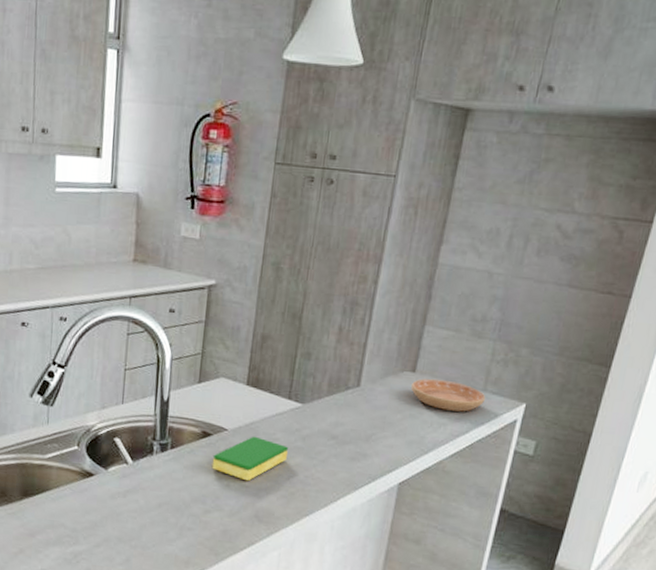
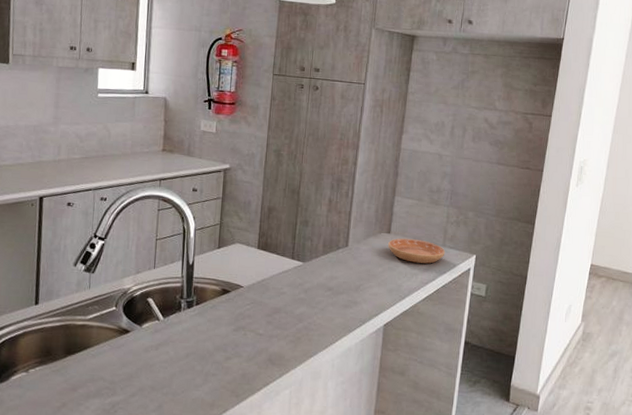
dish sponge: present [211,436,288,481] -> none [231,291,293,330]

